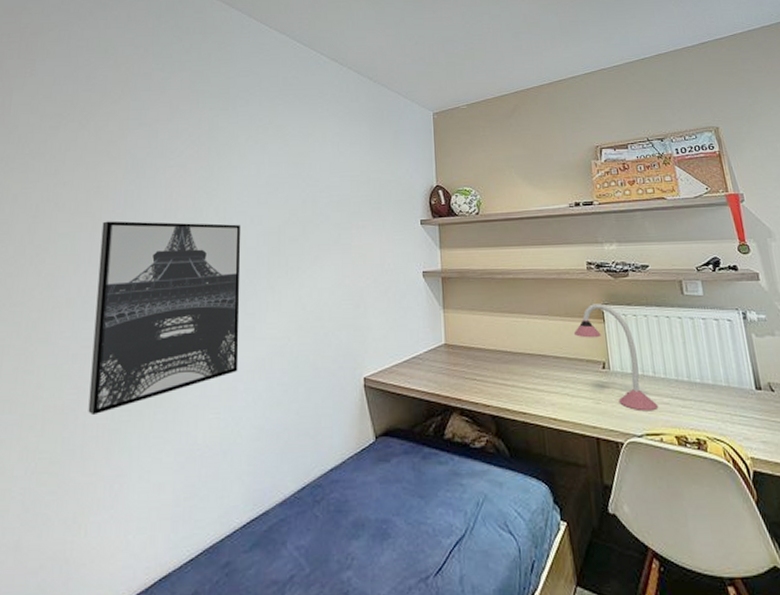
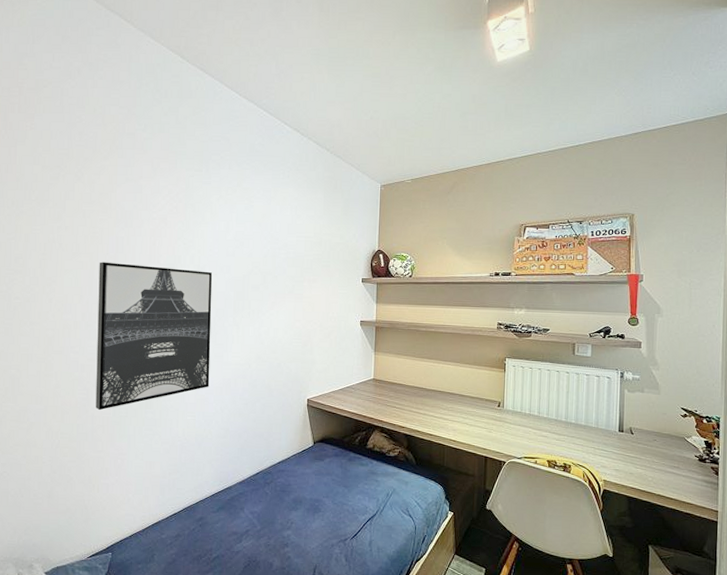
desk lamp: present [573,303,659,411] -> none [478,356,538,441]

